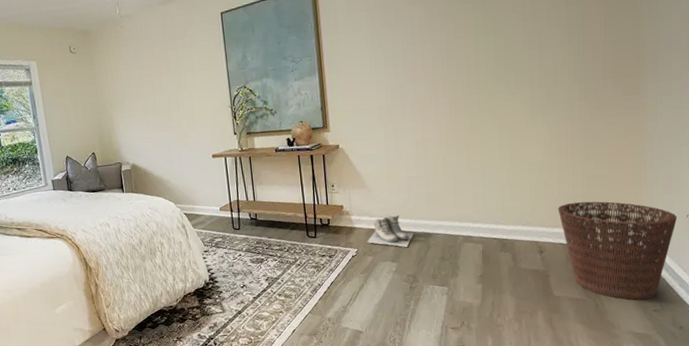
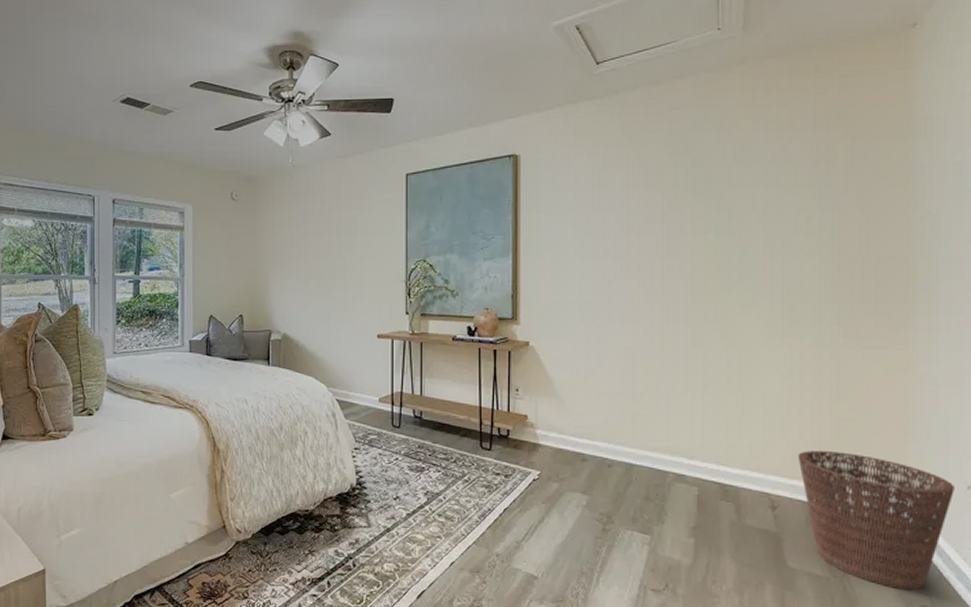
boots: present [367,214,414,248] -> none [553,435,612,479]

